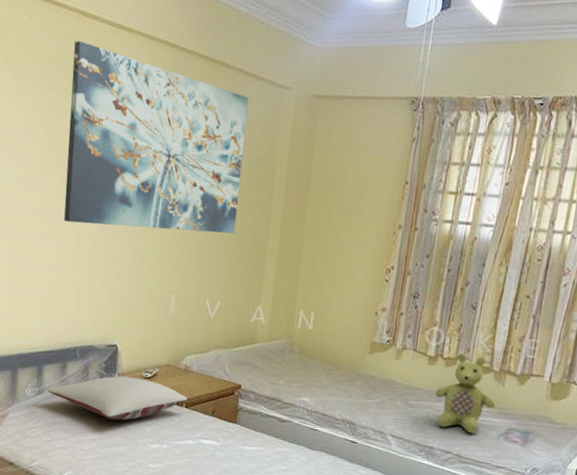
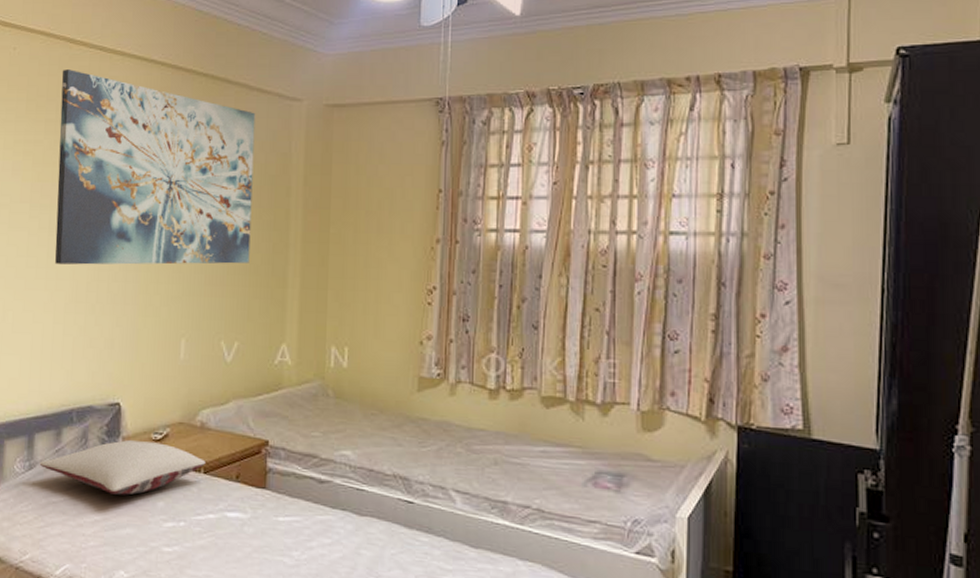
stuffed bear: present [435,352,496,434] -> none [502,382,577,482]

